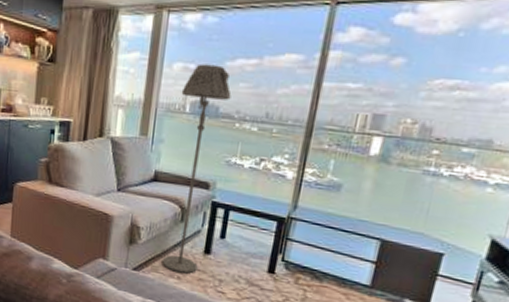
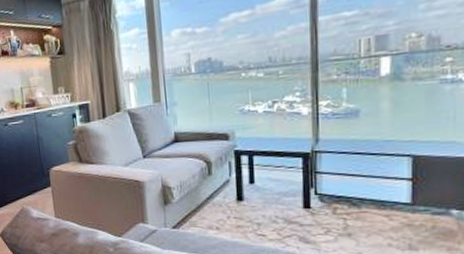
floor lamp: present [162,64,232,274] -> none [184,23,234,223]

